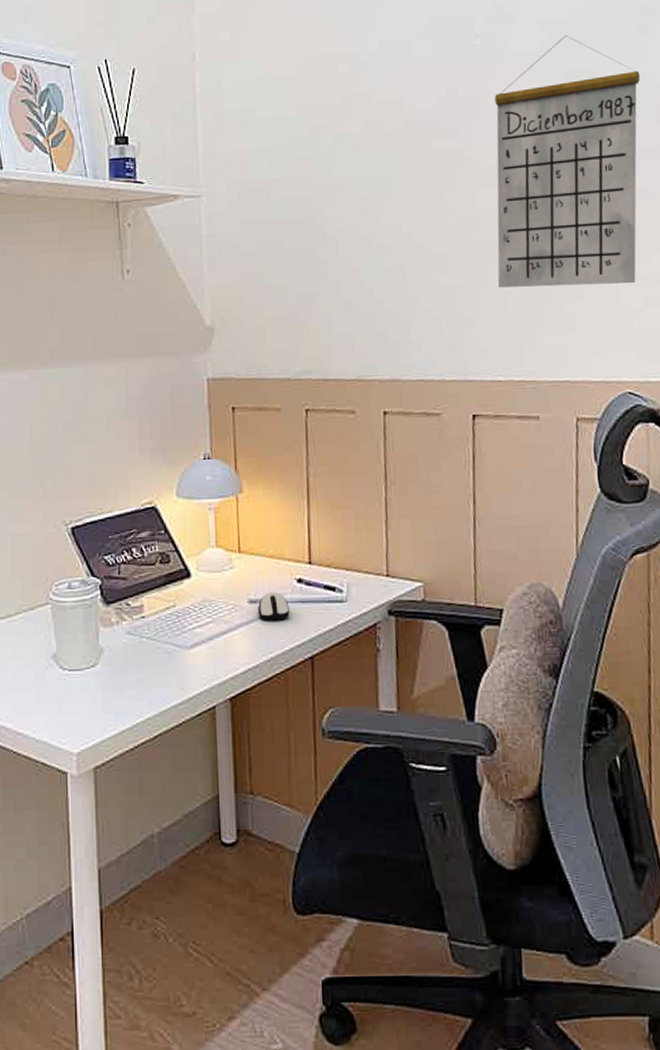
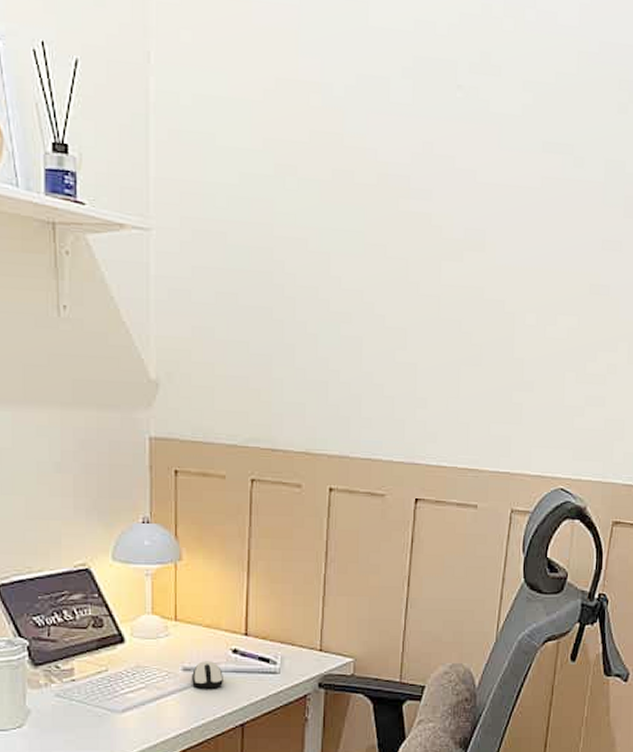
calendar: present [494,35,641,288] -> none [452,102,614,381]

